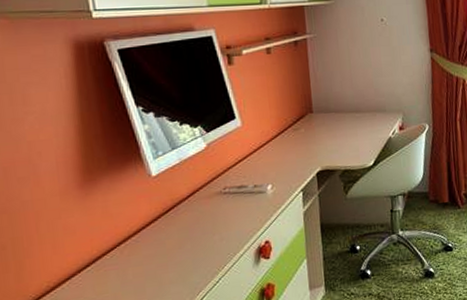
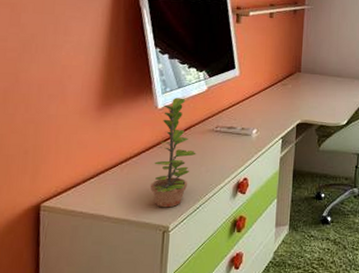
plant: none [158,160,206,288] -> present [151,98,196,208]

